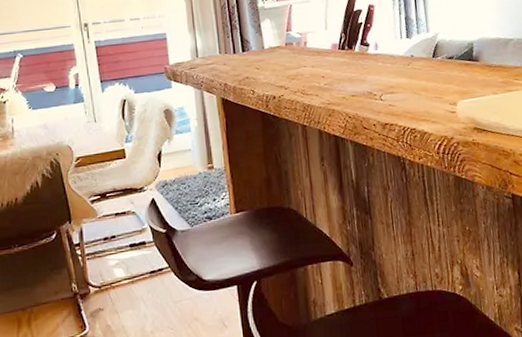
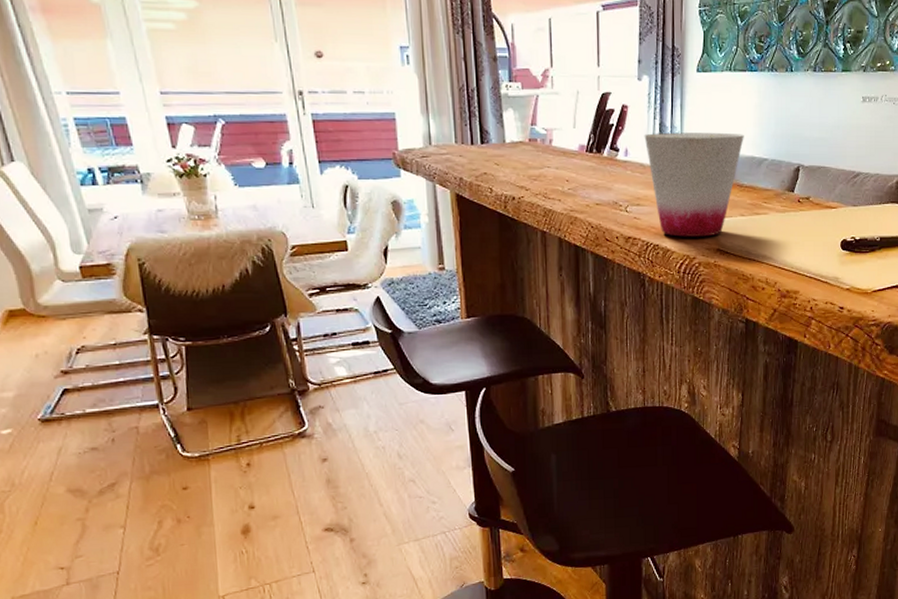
cup: none [391,19,488,119] -> present [644,132,744,237]

